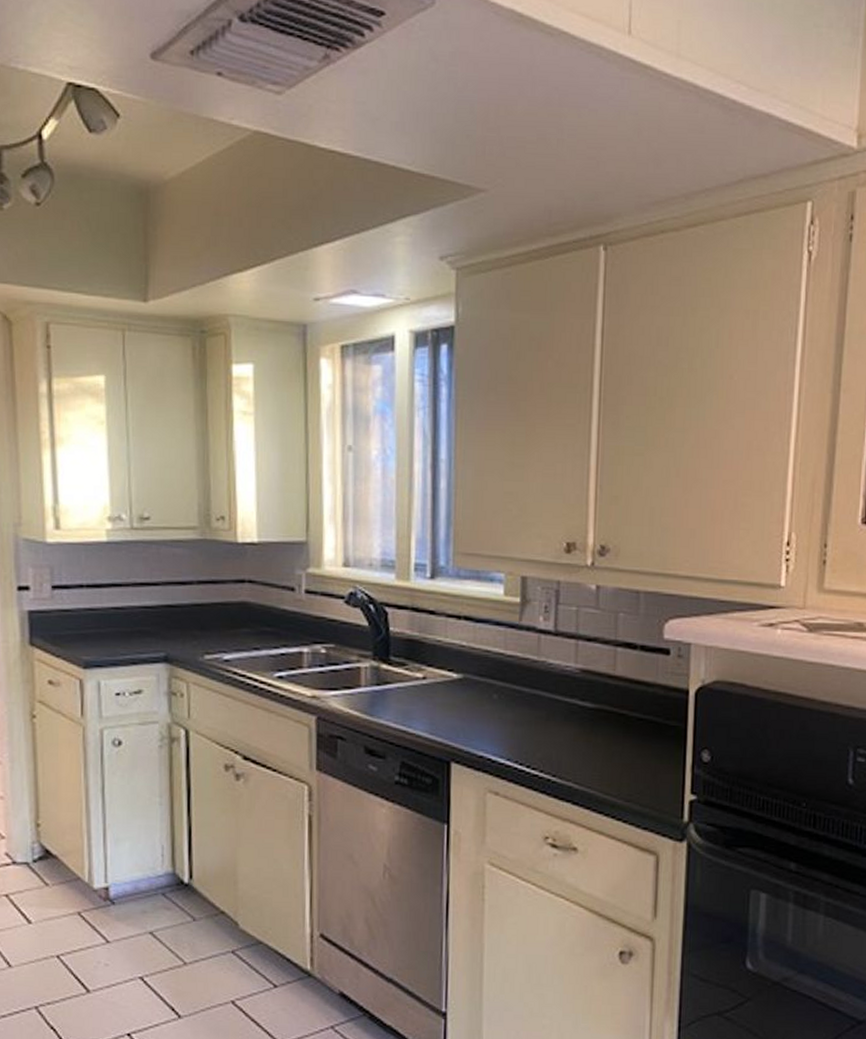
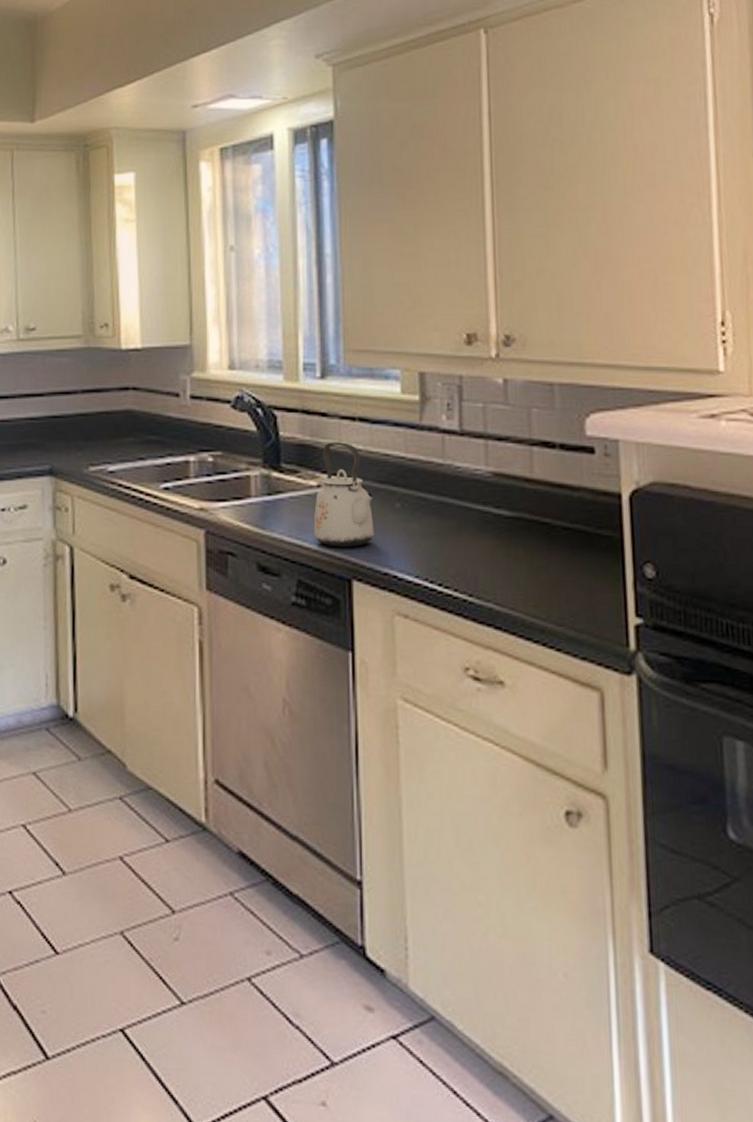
kettle: none [417,637,474,734] -> present [313,441,375,548]

